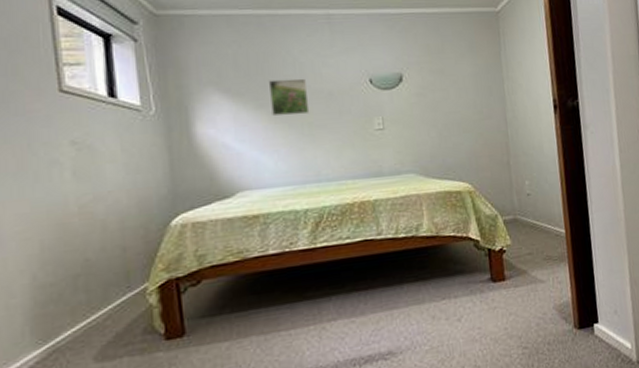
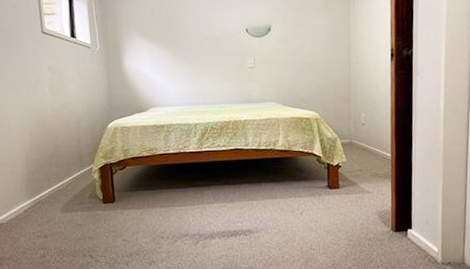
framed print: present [268,78,310,116] -> none [174,27,202,55]

